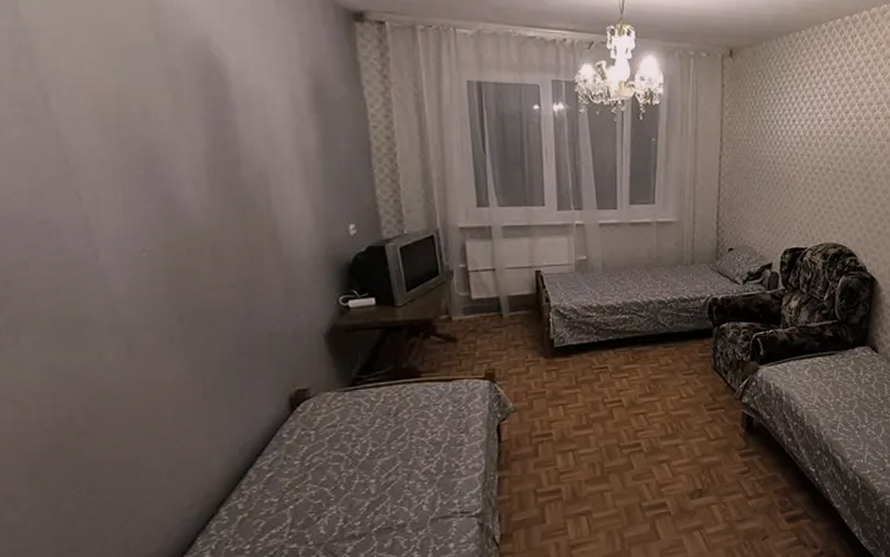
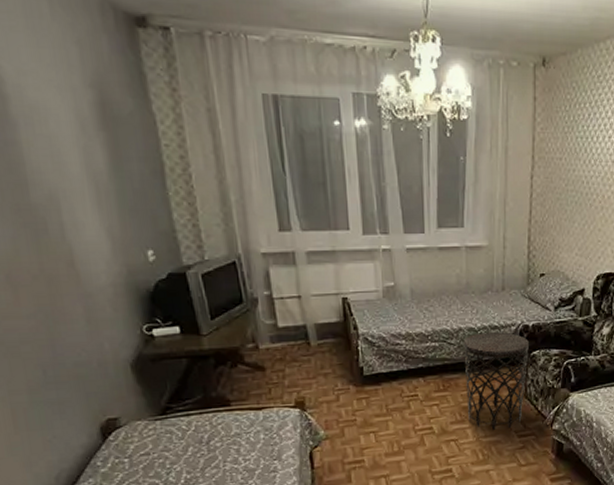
side table: none [653,305,718,403] -> present [463,332,529,430]

